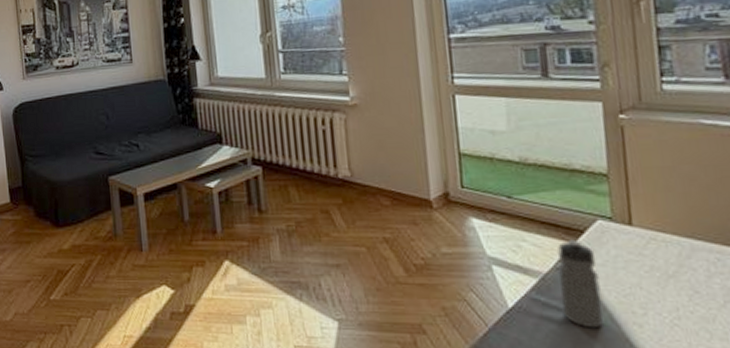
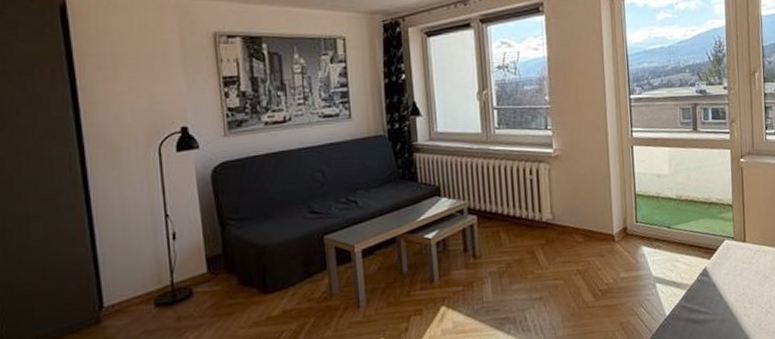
water bottle: present [557,239,603,329] -> none [699,256,727,324]

